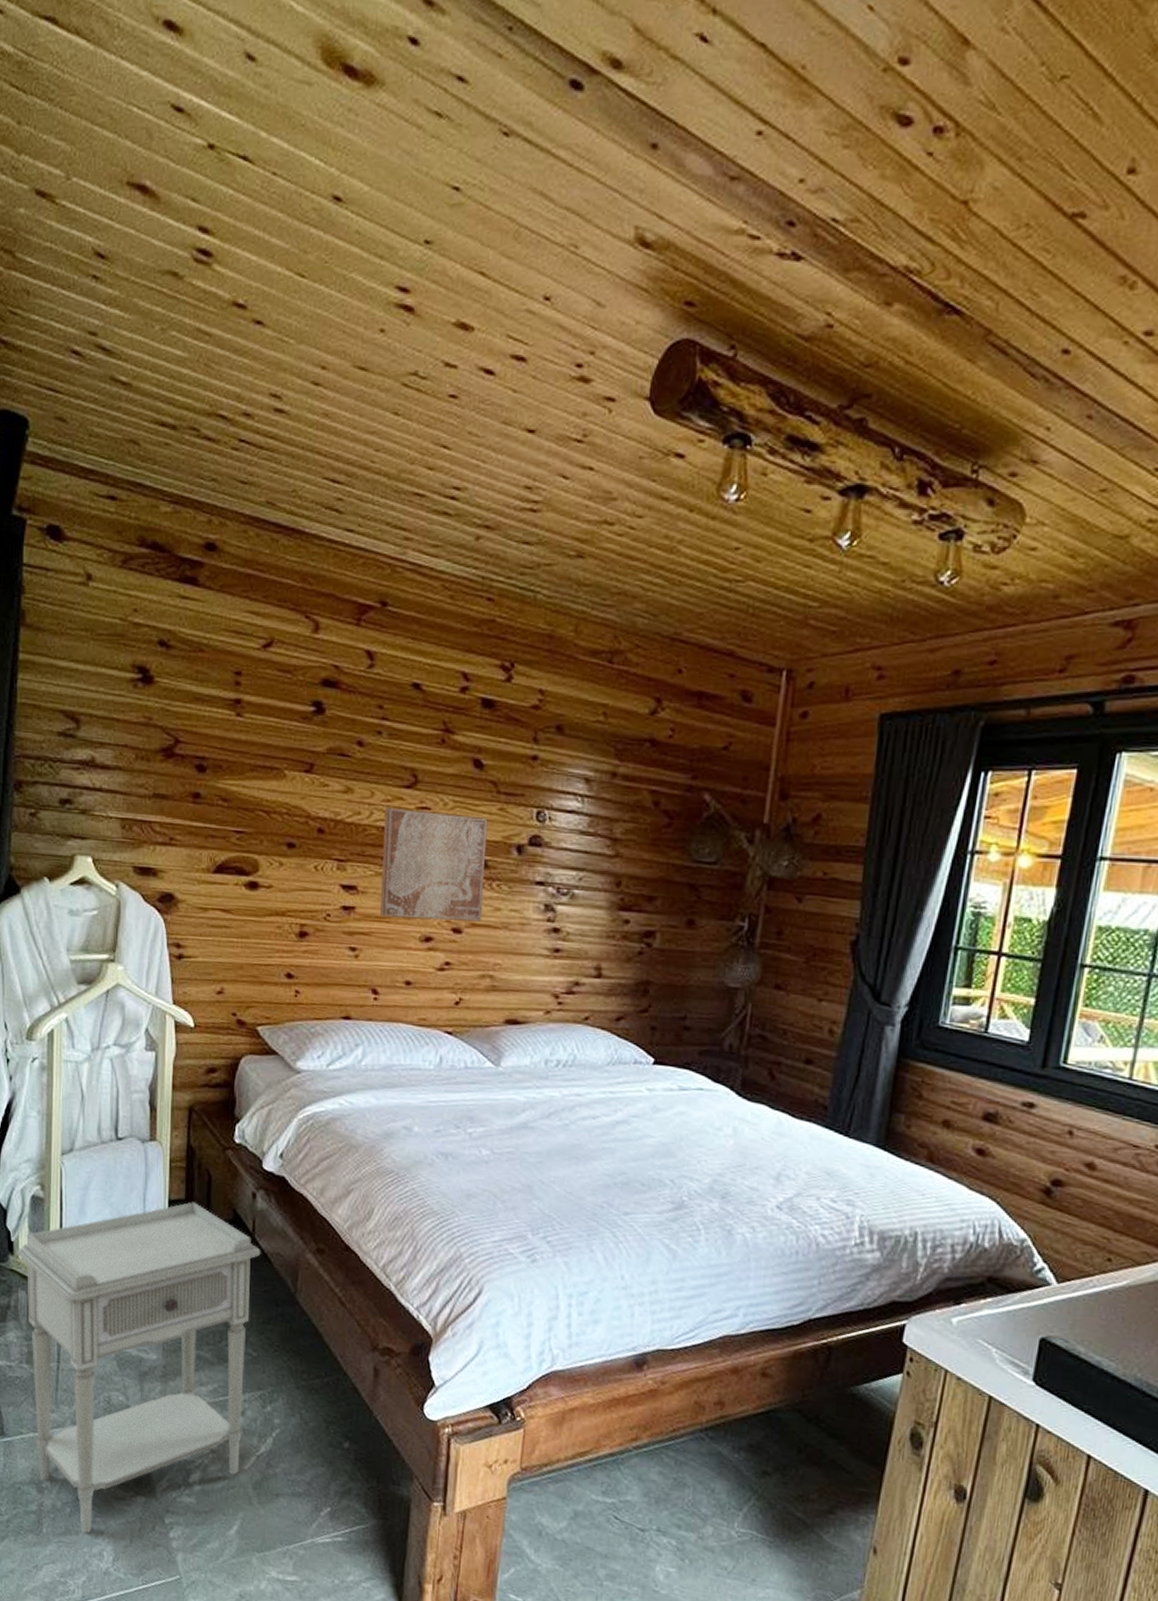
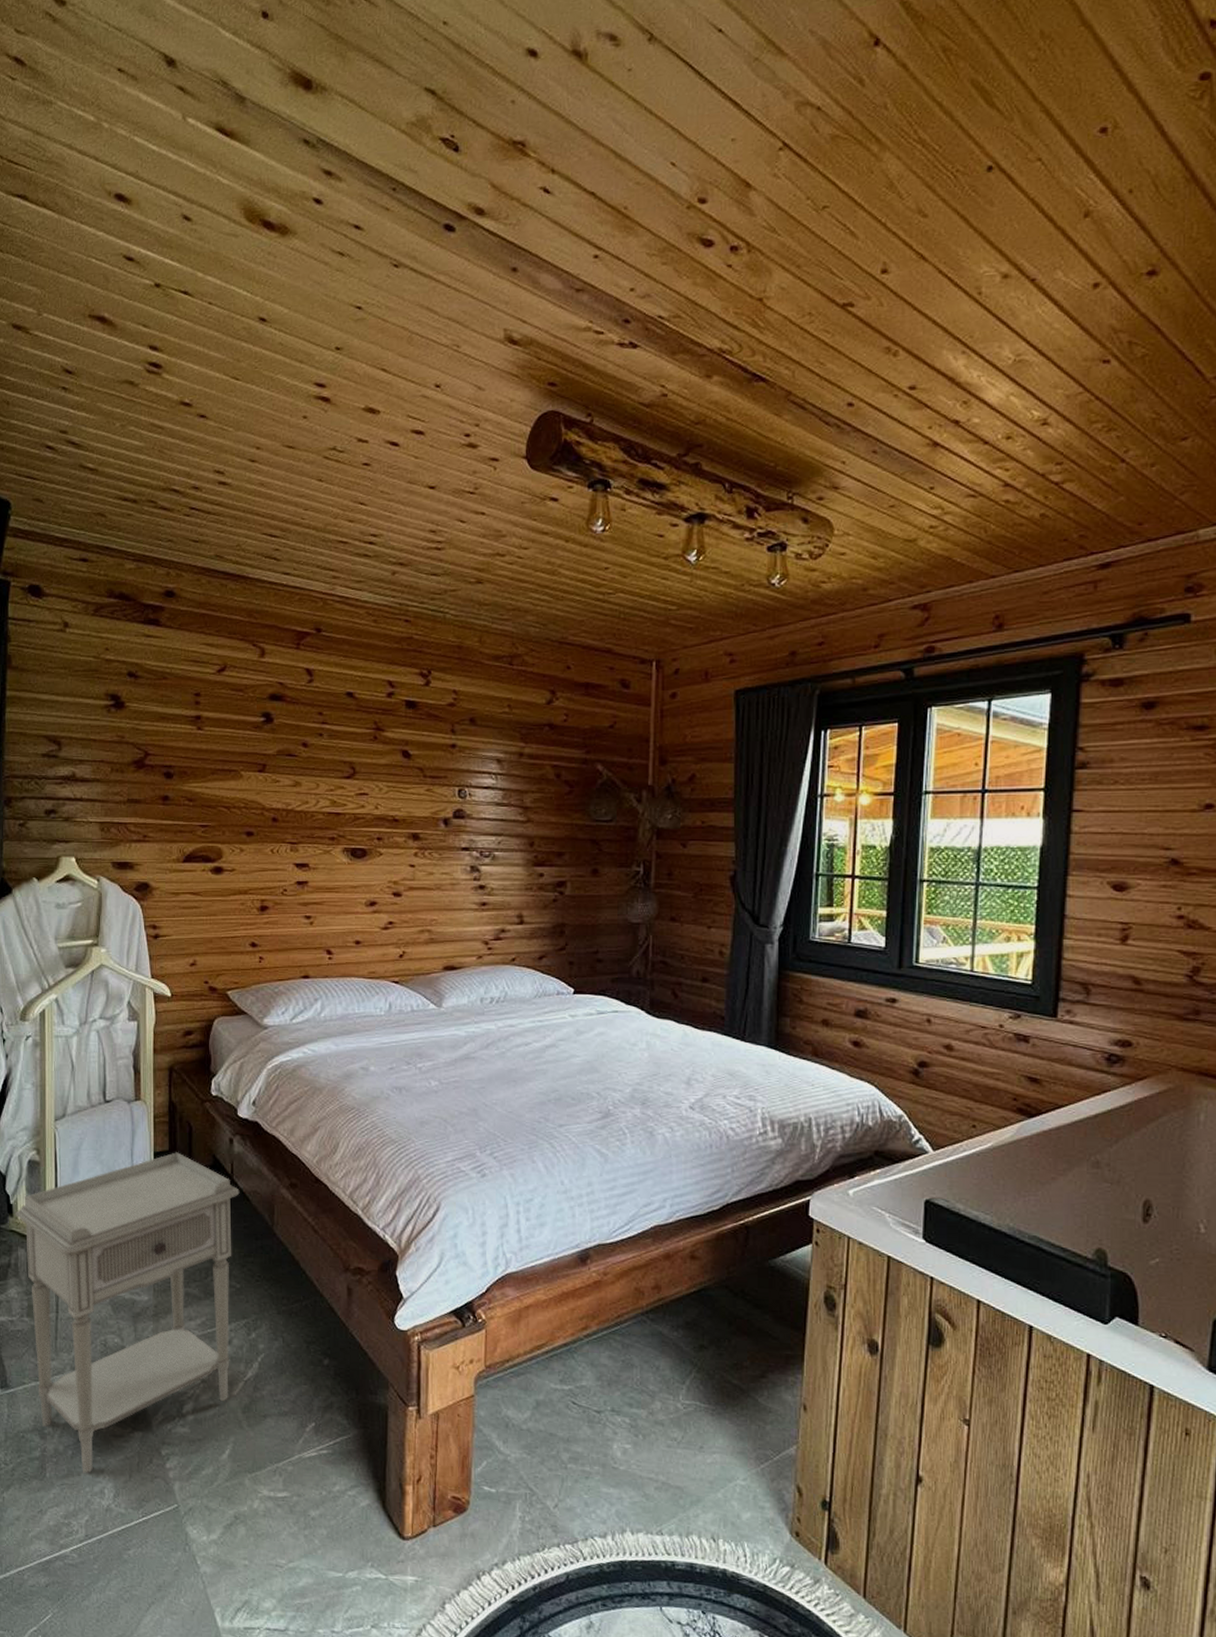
wall art: present [379,808,488,922] -> none [328,796,418,887]

